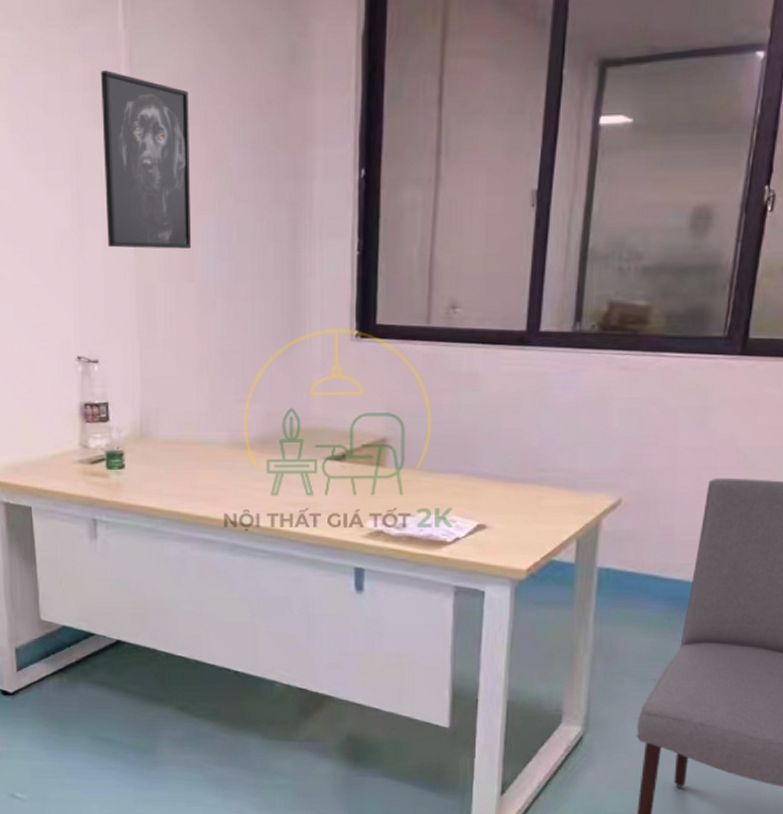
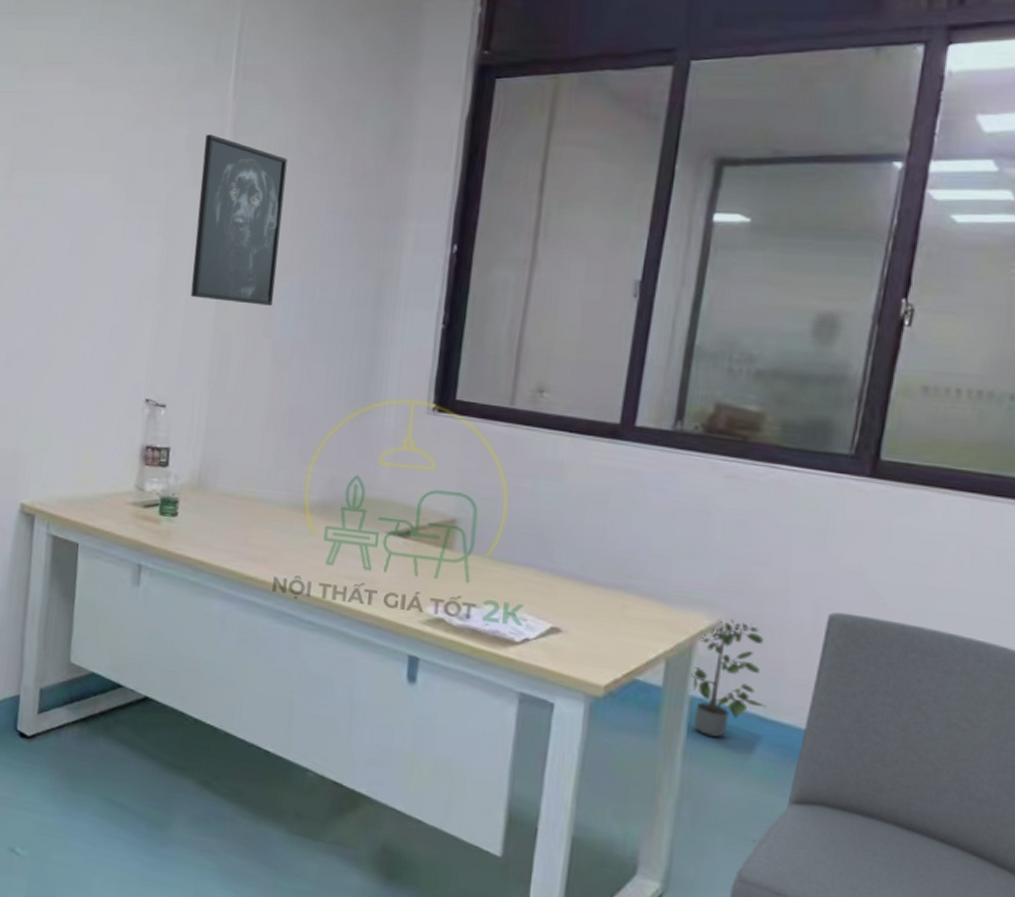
potted plant: none [598,495,660,600] -> present [691,618,766,738]

